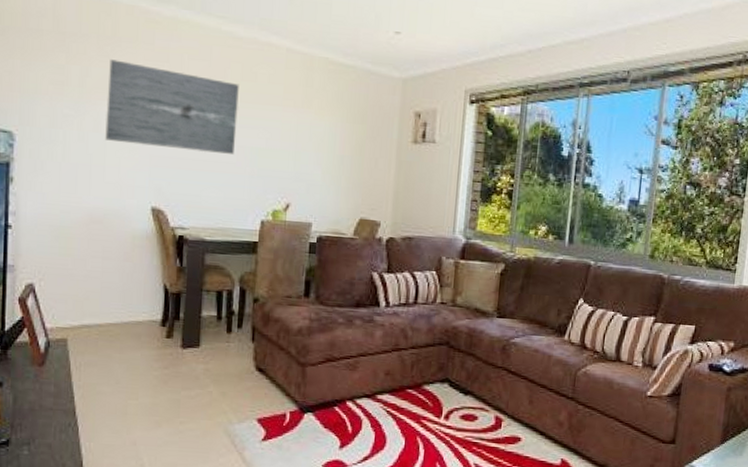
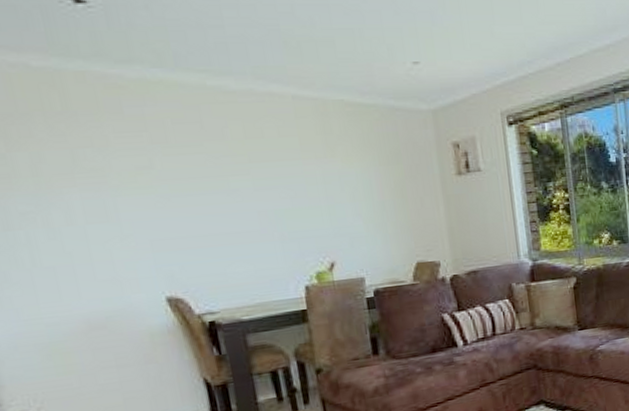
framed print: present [105,59,239,156] -> none [67,137,256,233]

